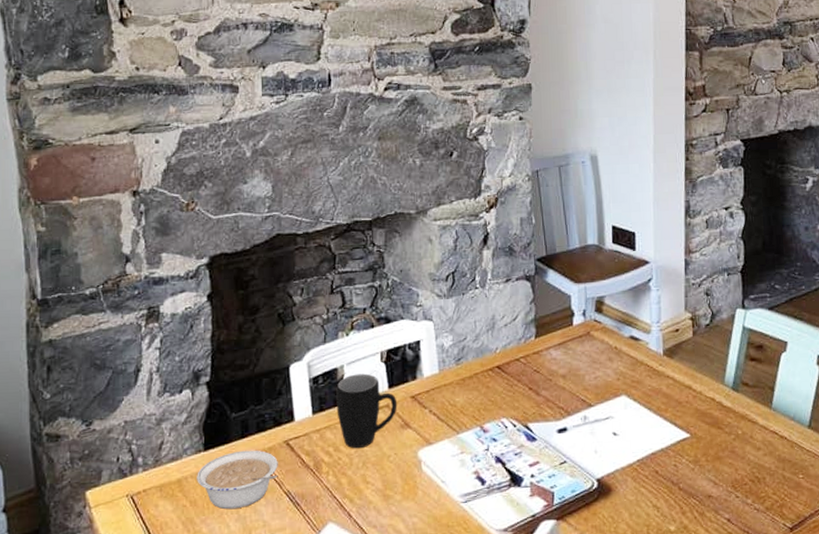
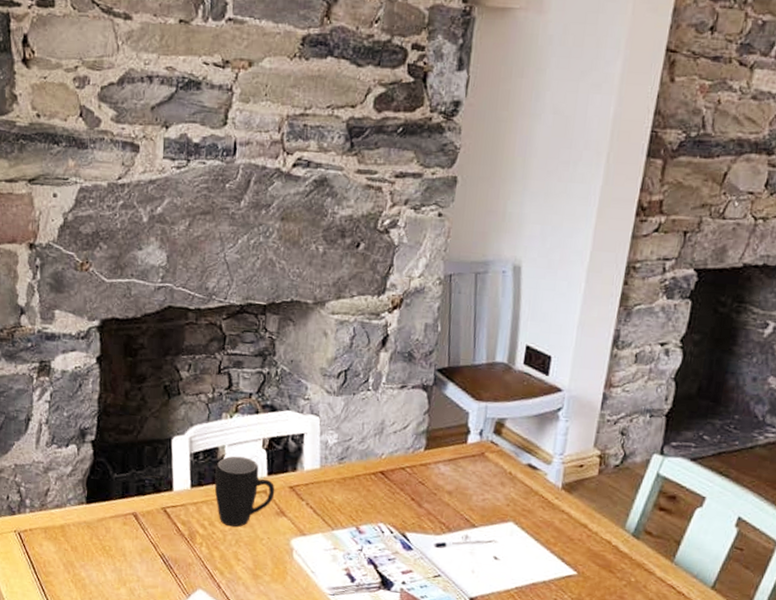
legume: present [197,450,278,510] -> none [78,509,155,561]

